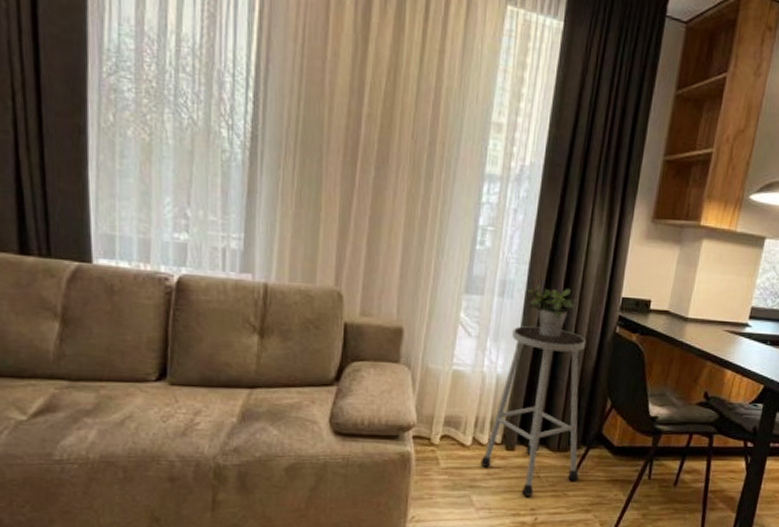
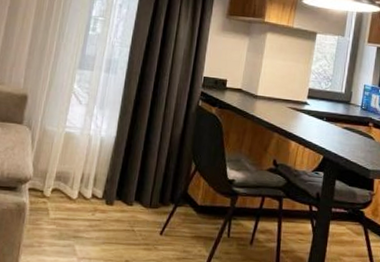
stool: present [480,326,587,497] -> none [84,97,175,249]
potted plant: present [526,284,574,338] -> none [127,63,165,108]

